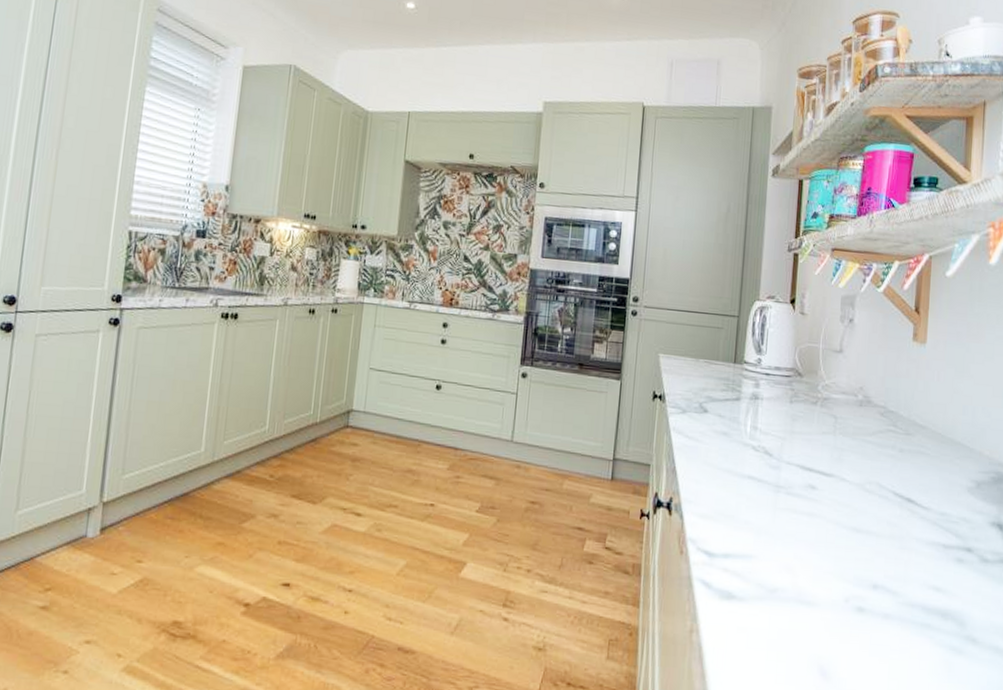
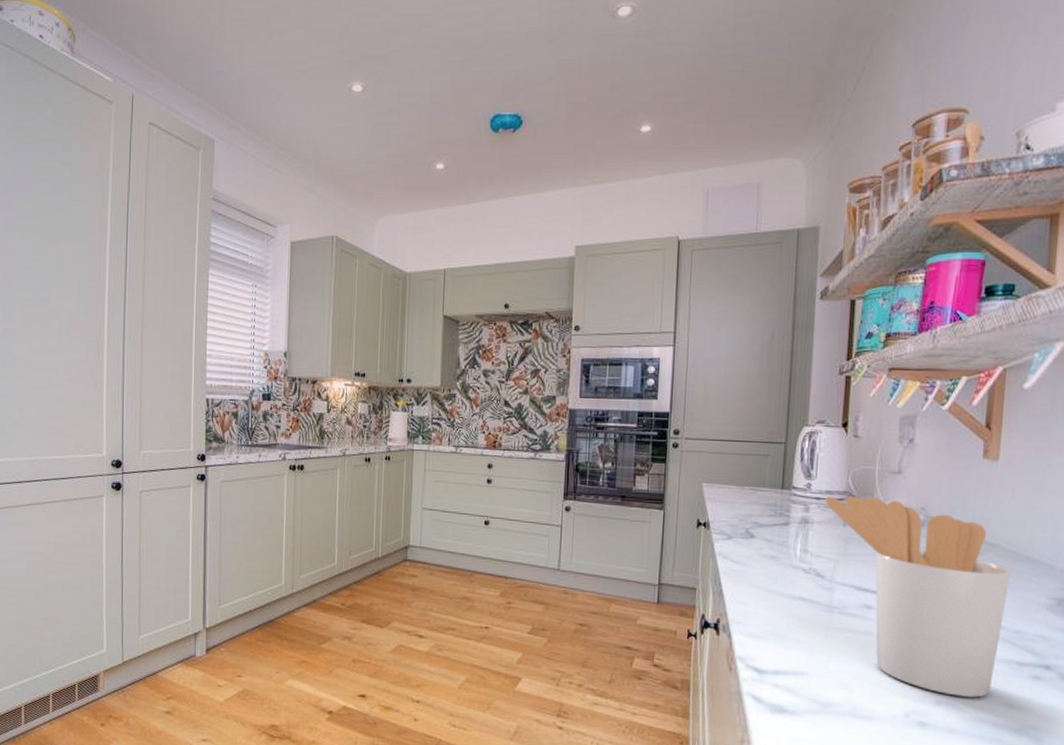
utensil holder: none [774,372,938,581] -> present [825,496,1012,698]

